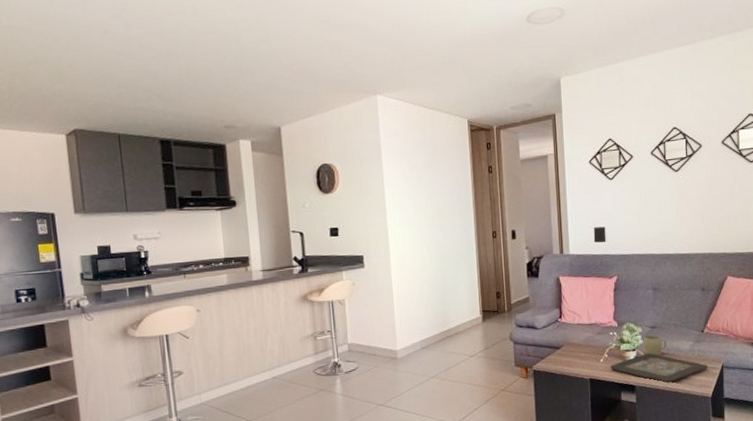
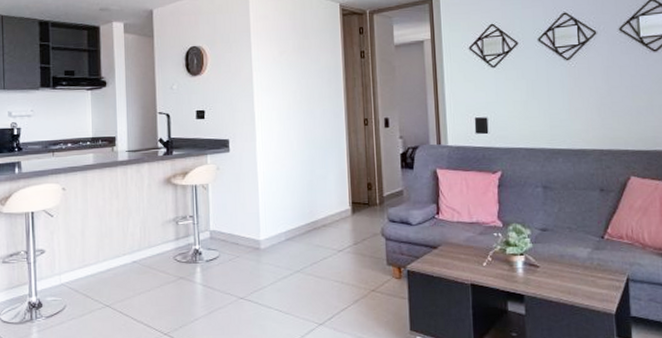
decorative tray: present [610,353,709,384] -> none [494,259,611,295]
mug: present [643,335,667,356] -> none [532,238,560,263]

